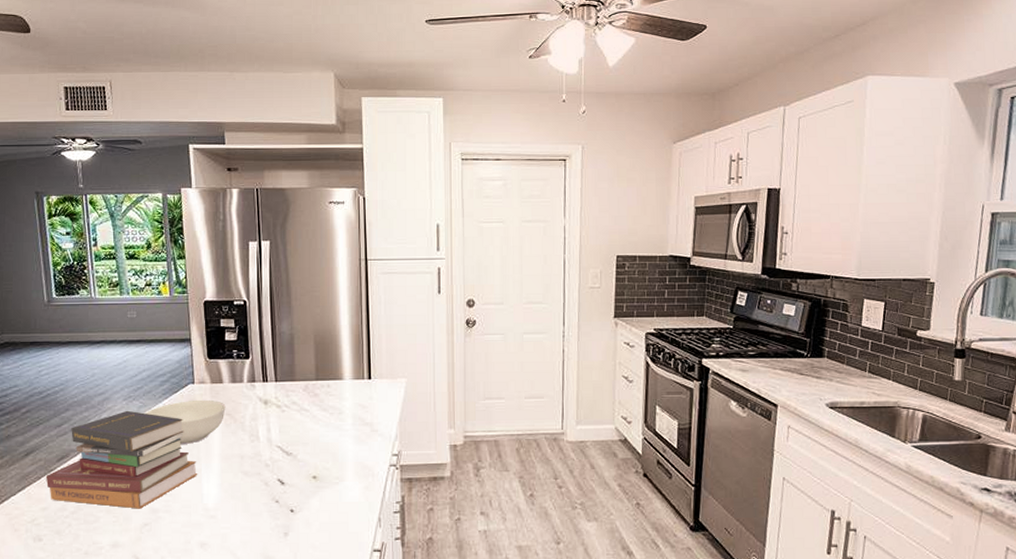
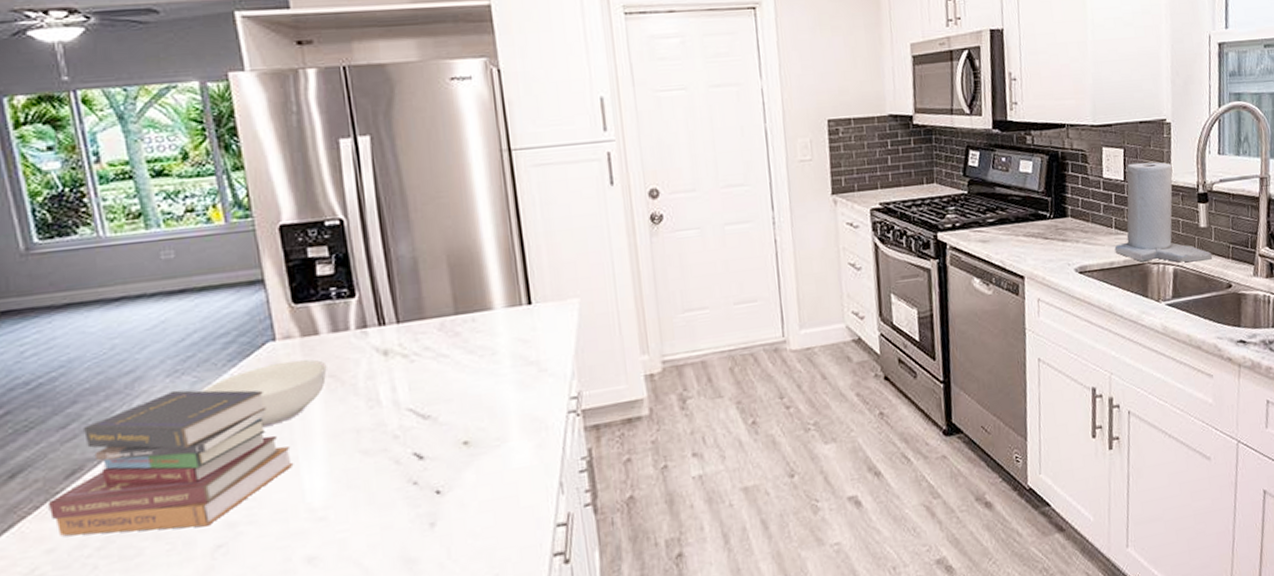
paper towel: none [866,316,963,411] -> present [1114,162,1212,263]

